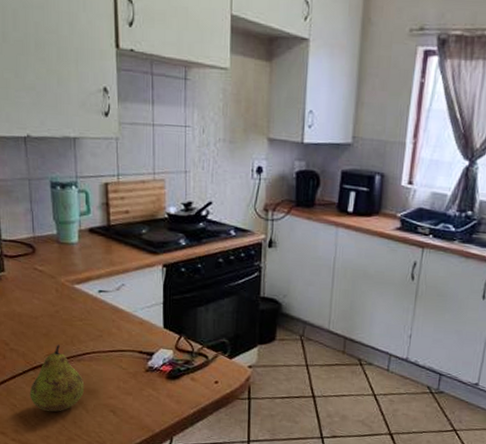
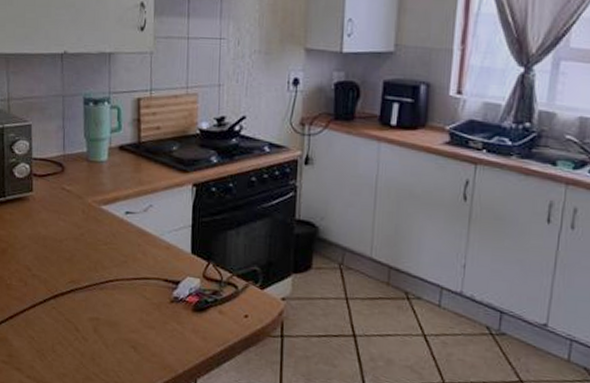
fruit: present [29,344,85,412] -> none [48,271,106,347]

